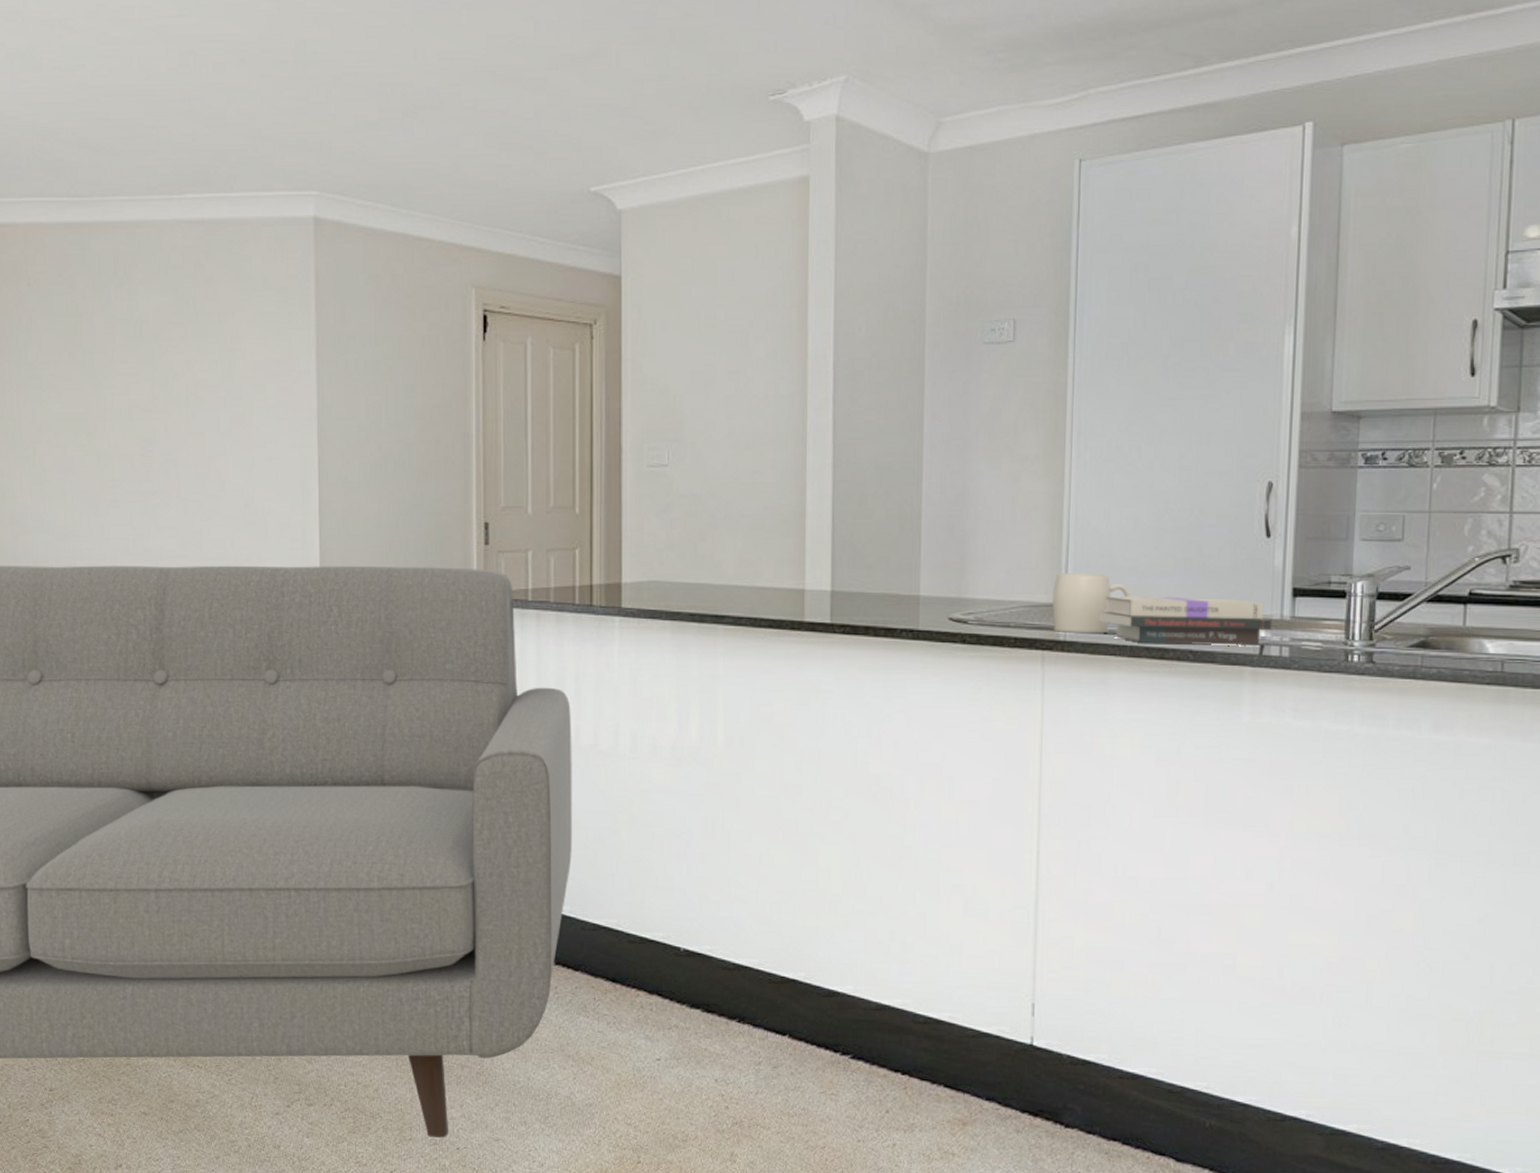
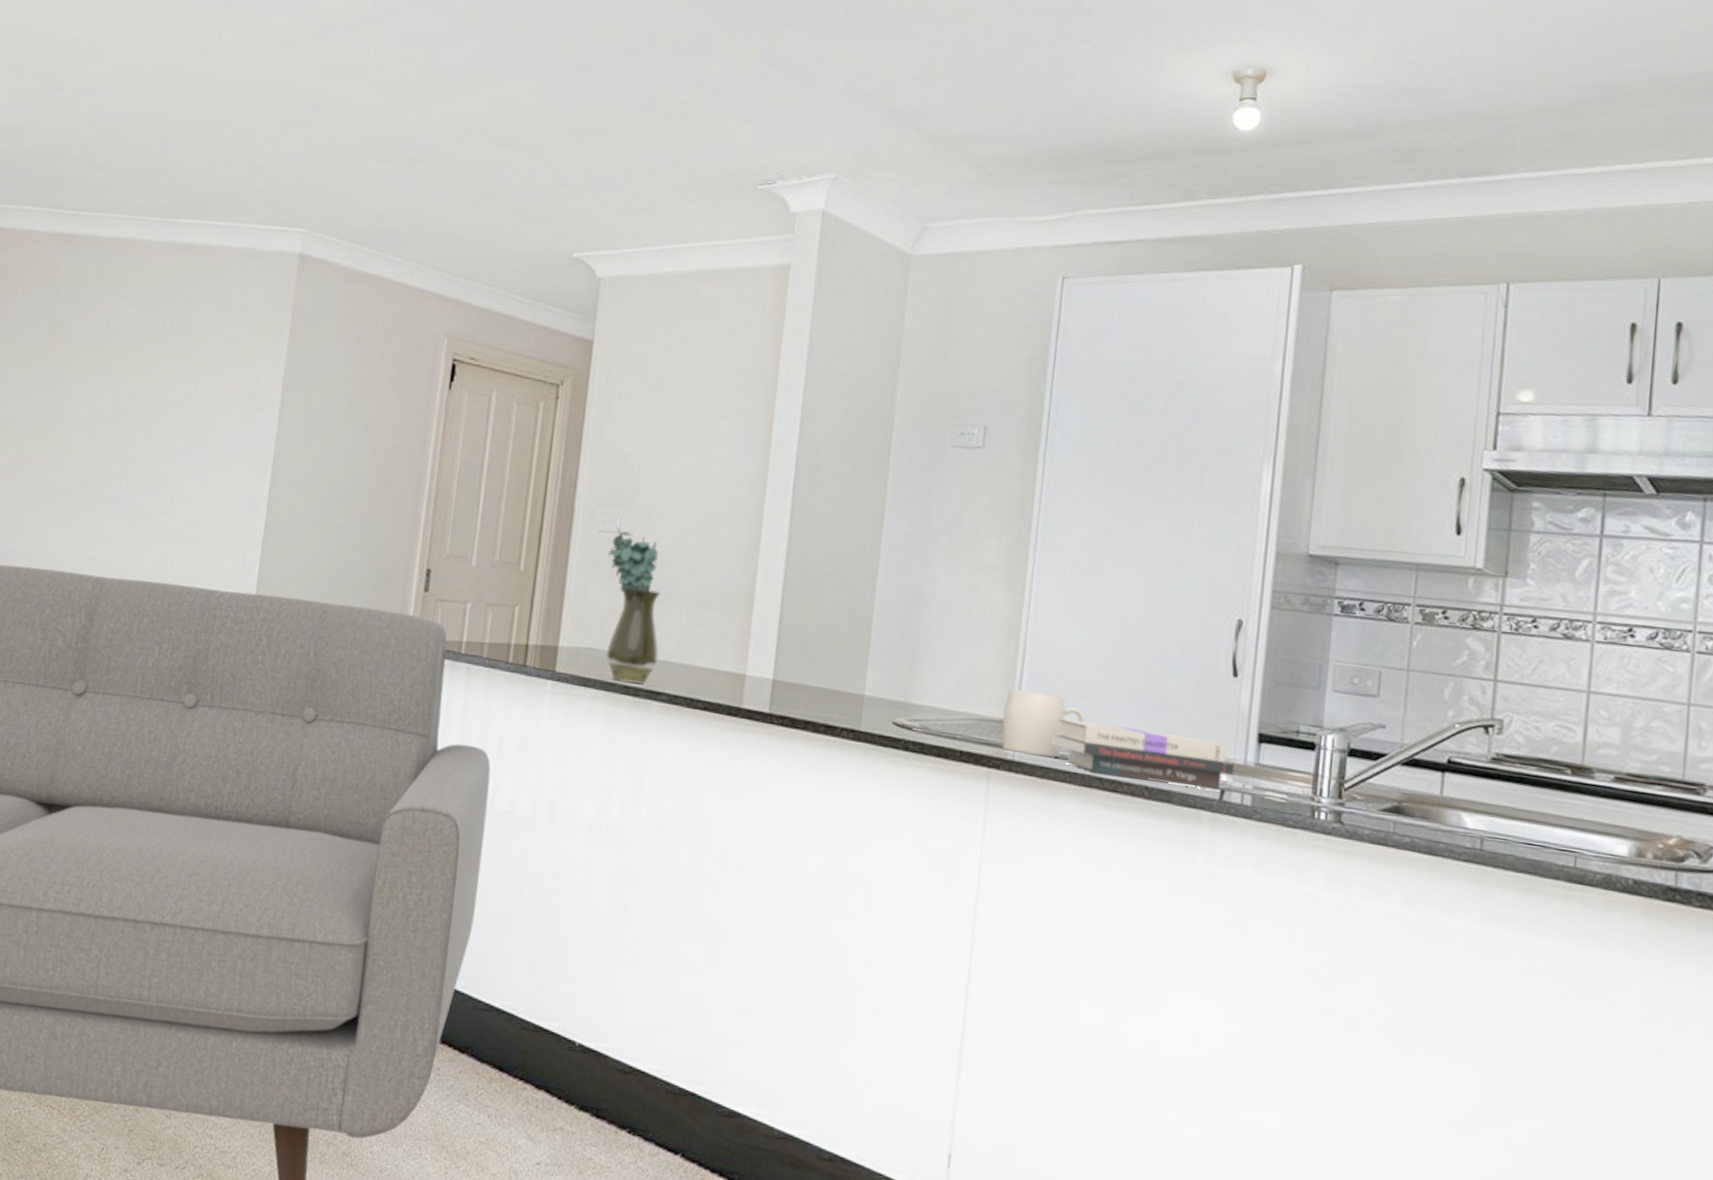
vase: none [660,460,719,610] -> present [605,527,660,684]

